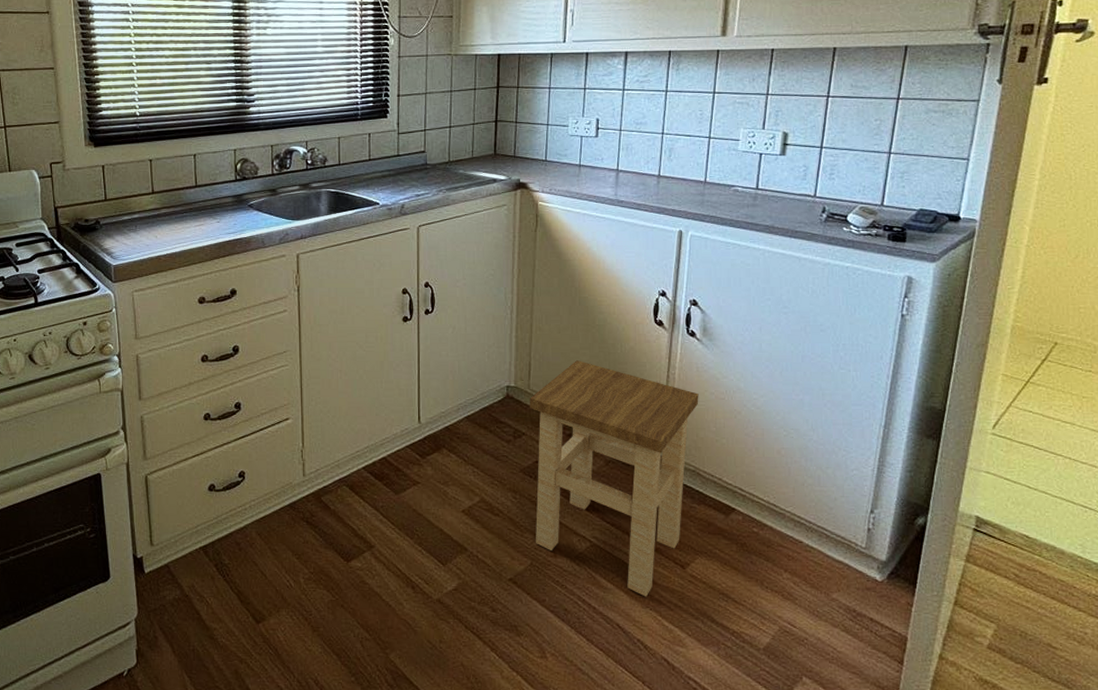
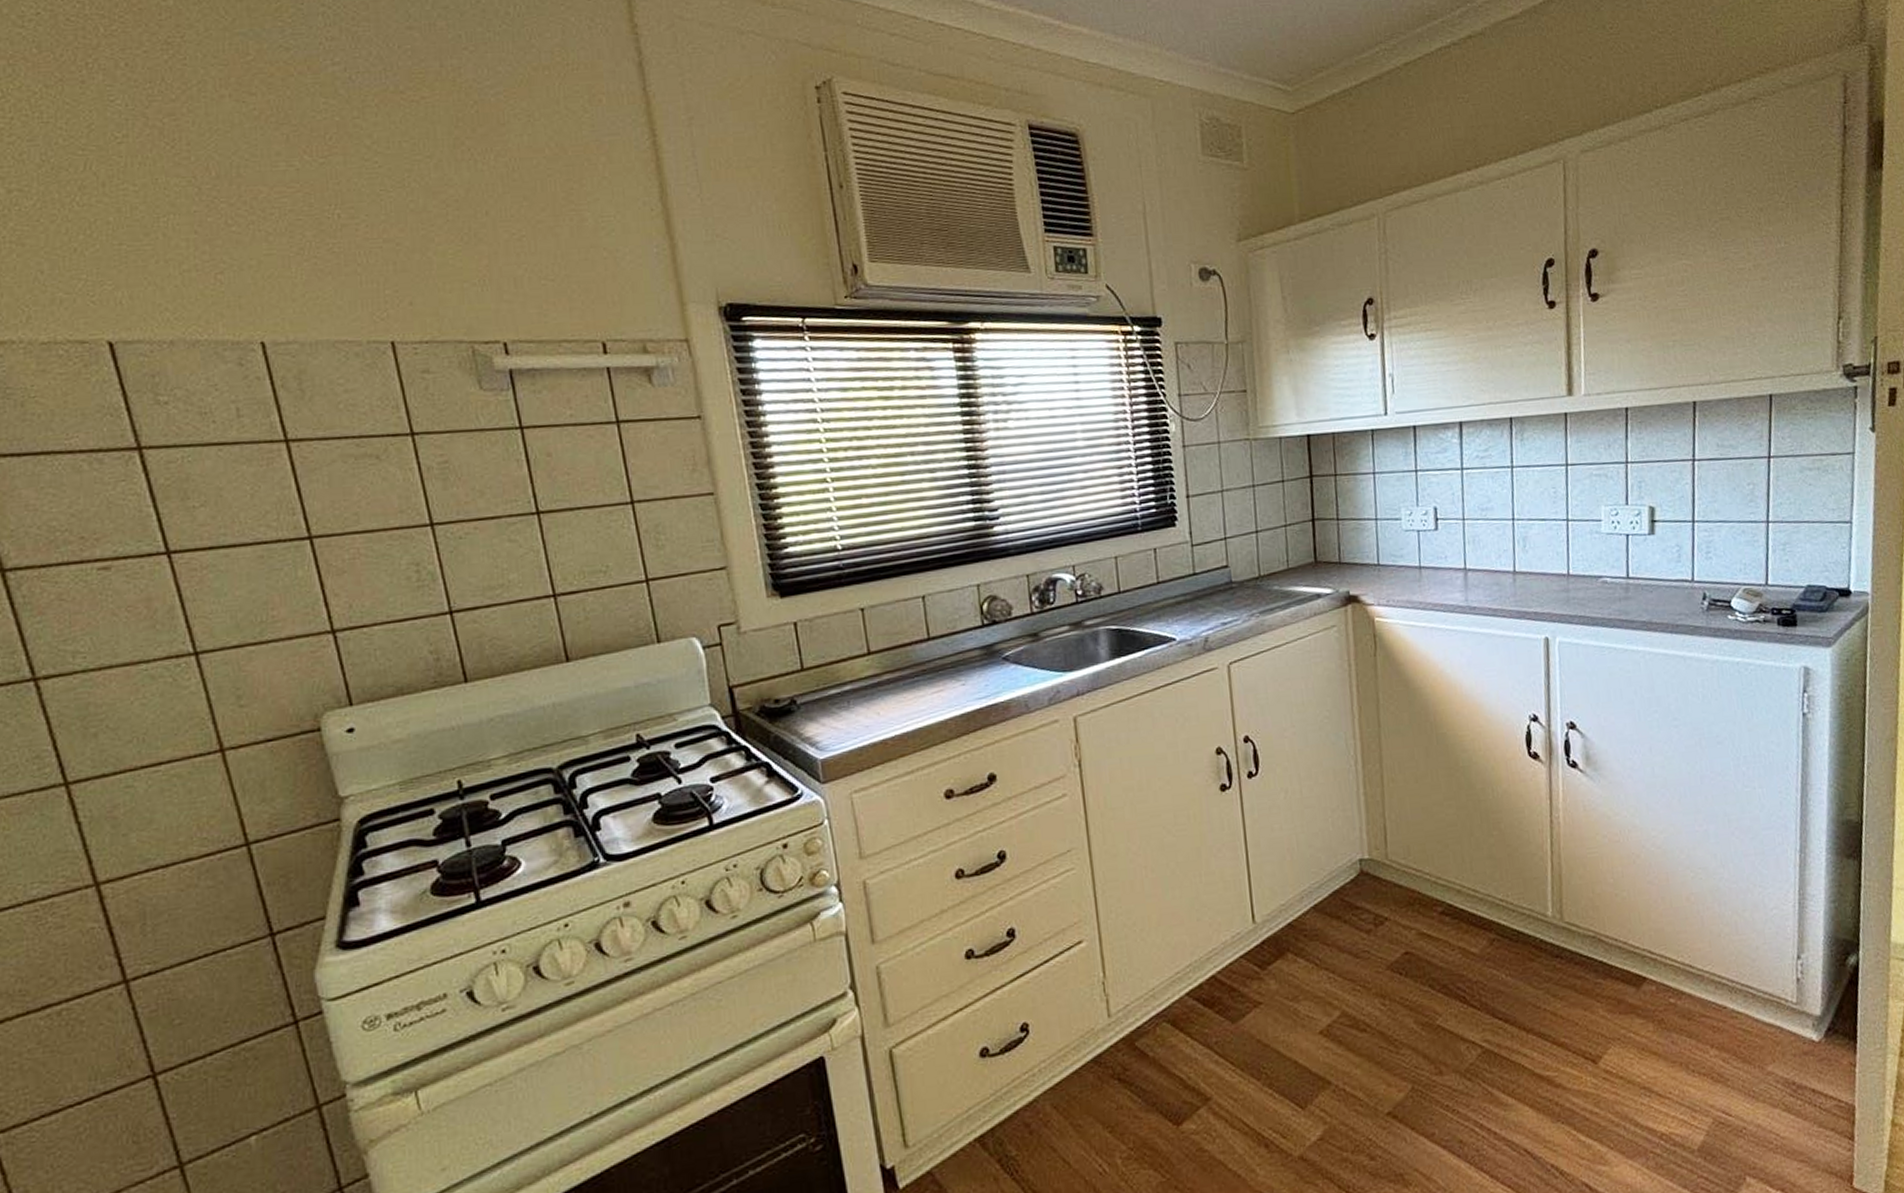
stool: present [529,360,699,597] -> none [1389,814,1591,1108]

